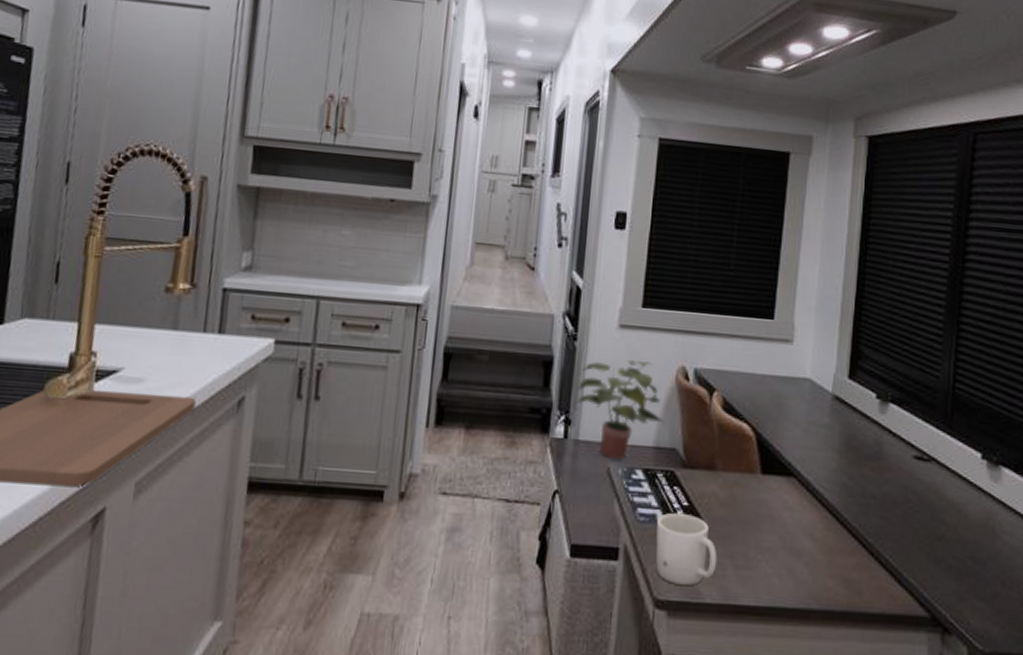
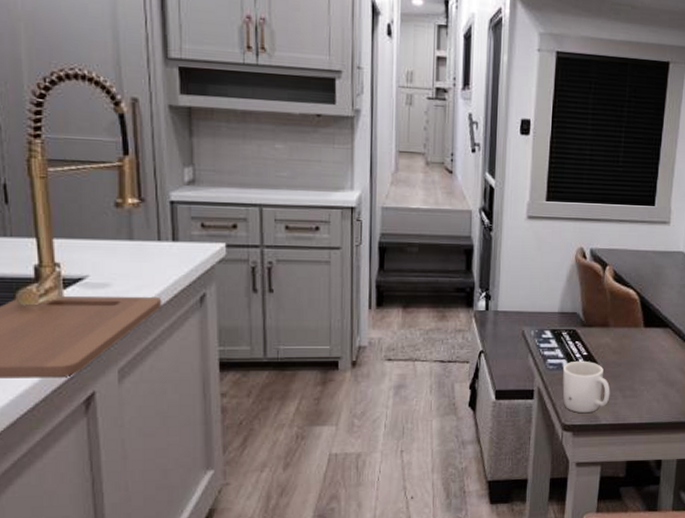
potted plant: present [577,360,665,459] -> none [495,245,567,323]

